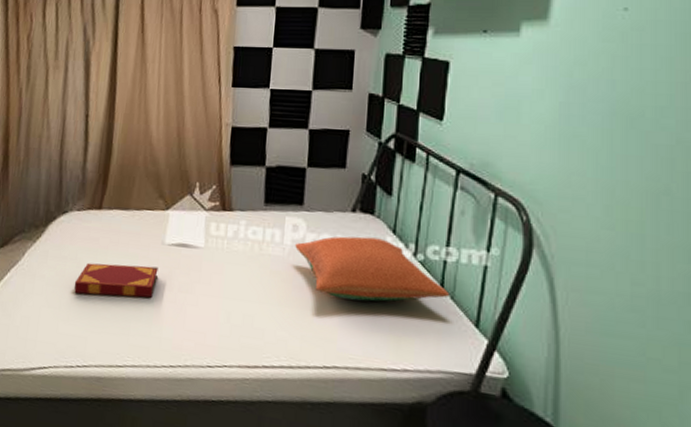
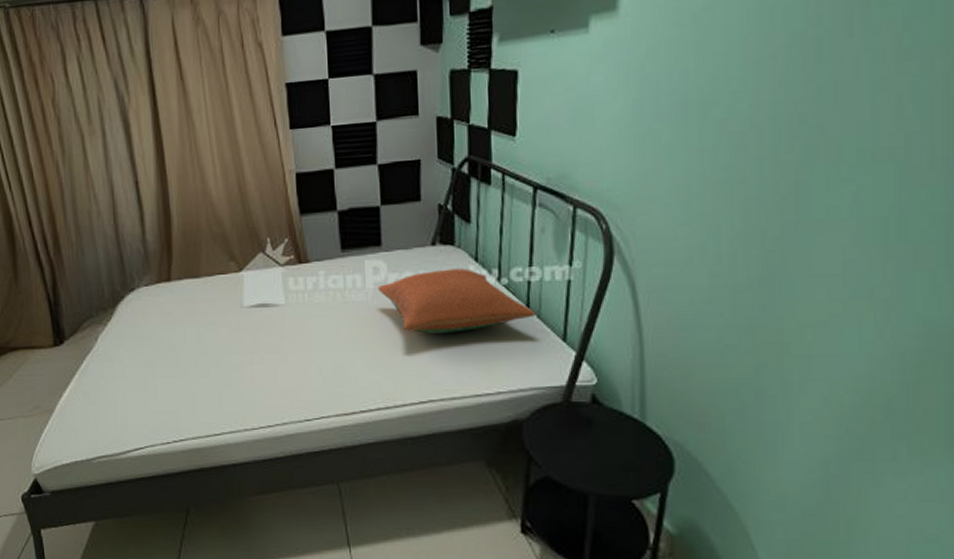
hardback book: present [74,262,158,298] -> none [155,331,242,370]

